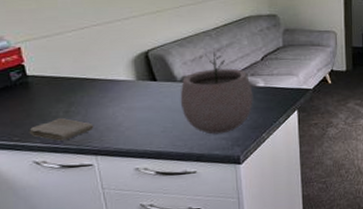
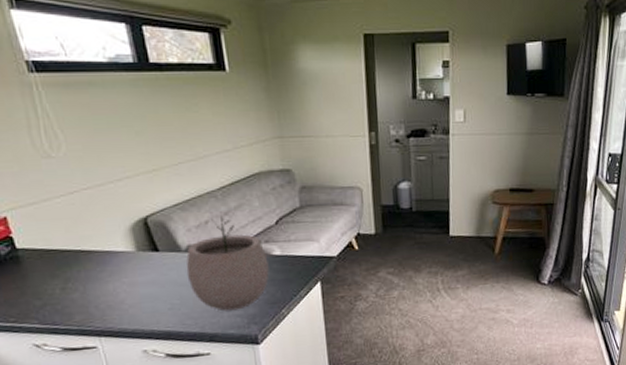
washcloth: present [29,118,94,141] -> none [25,296,95,321]

